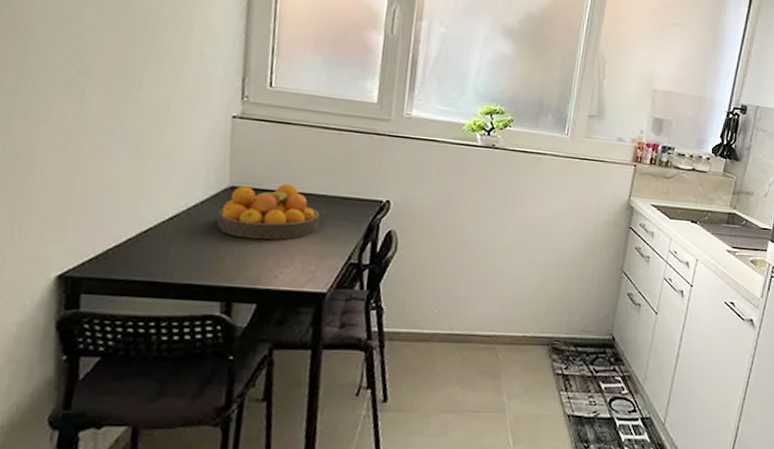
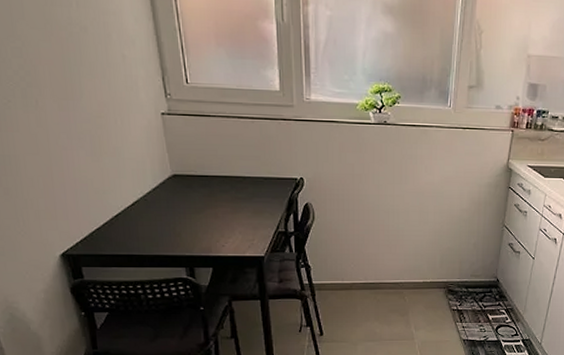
fruit bowl: present [216,183,321,240] -> none [167,169,249,217]

